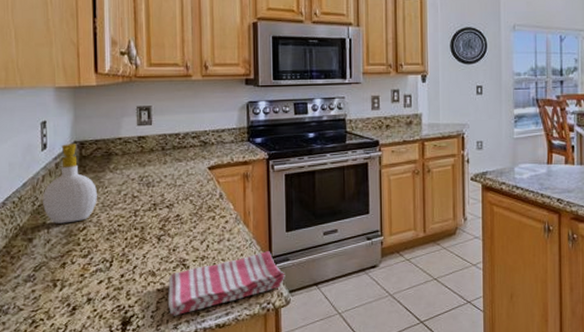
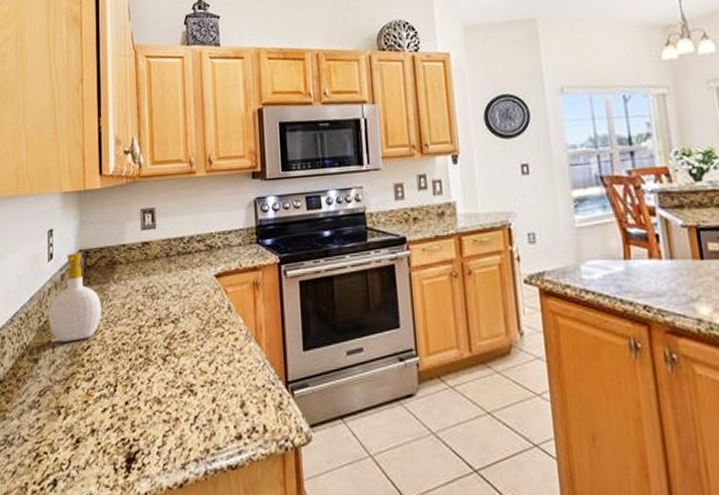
dish towel: present [167,251,285,316] -> none [174,375,305,453]

